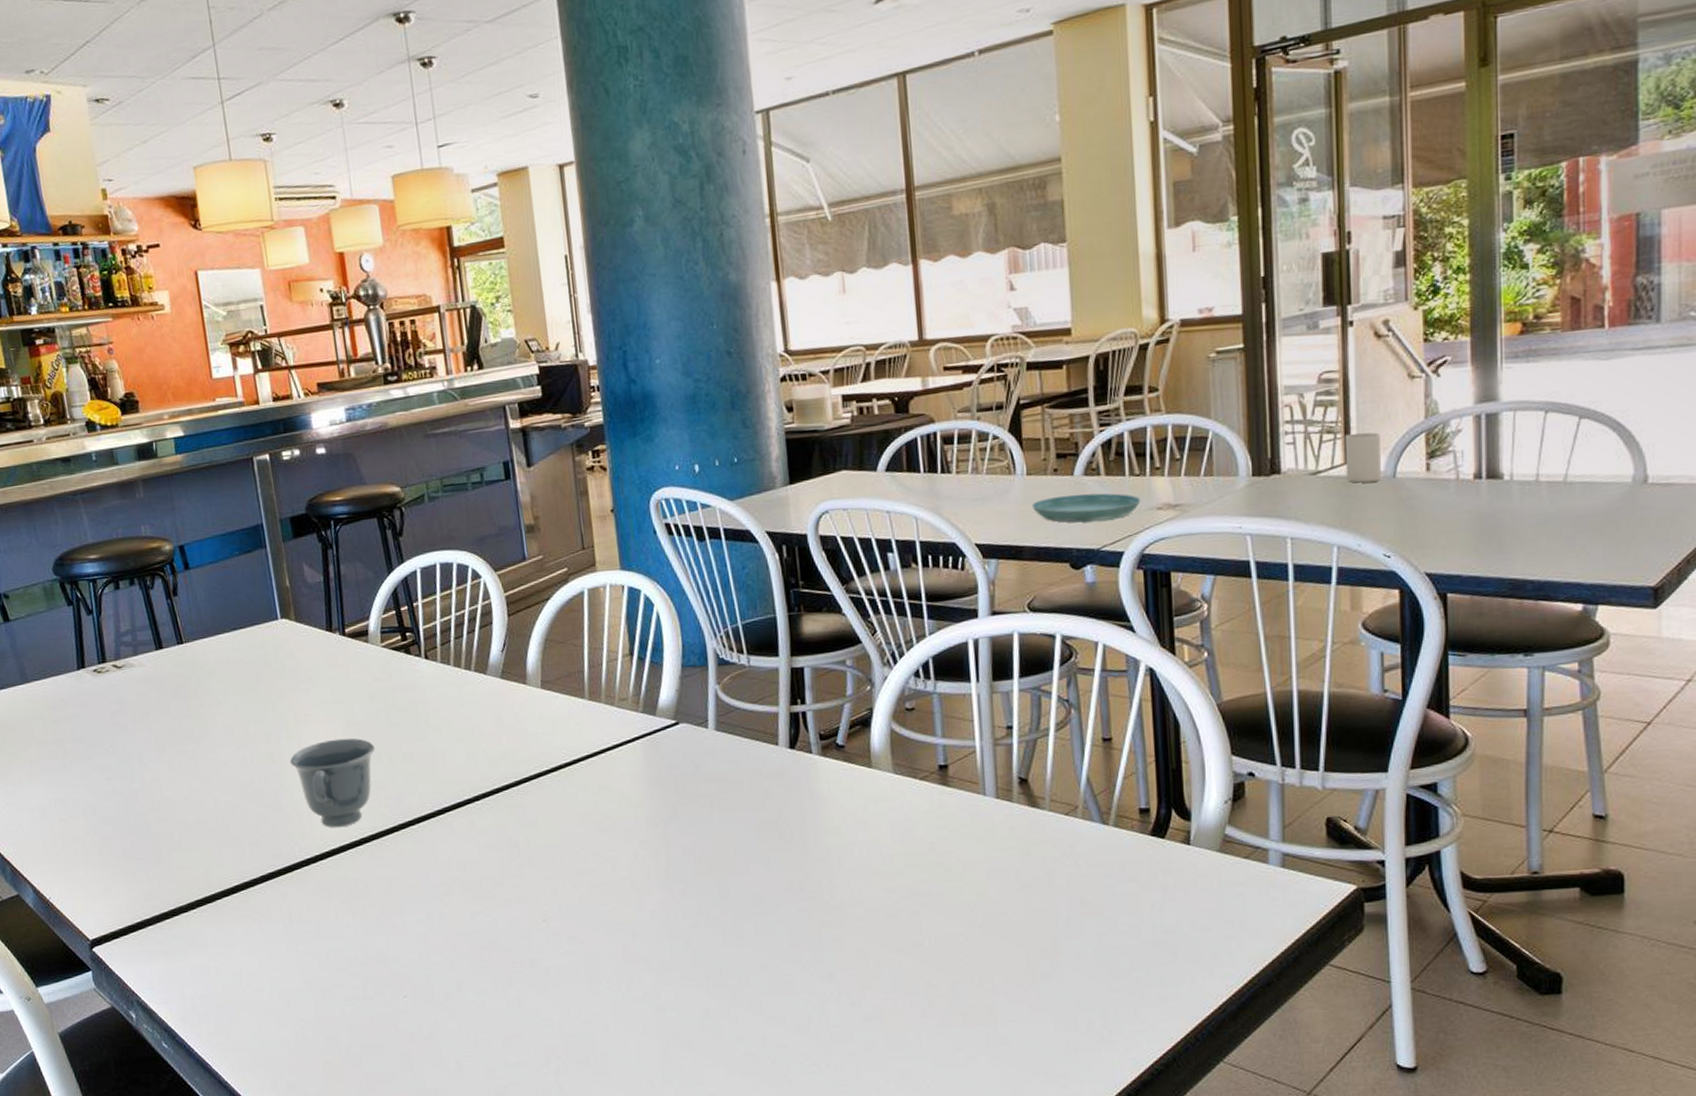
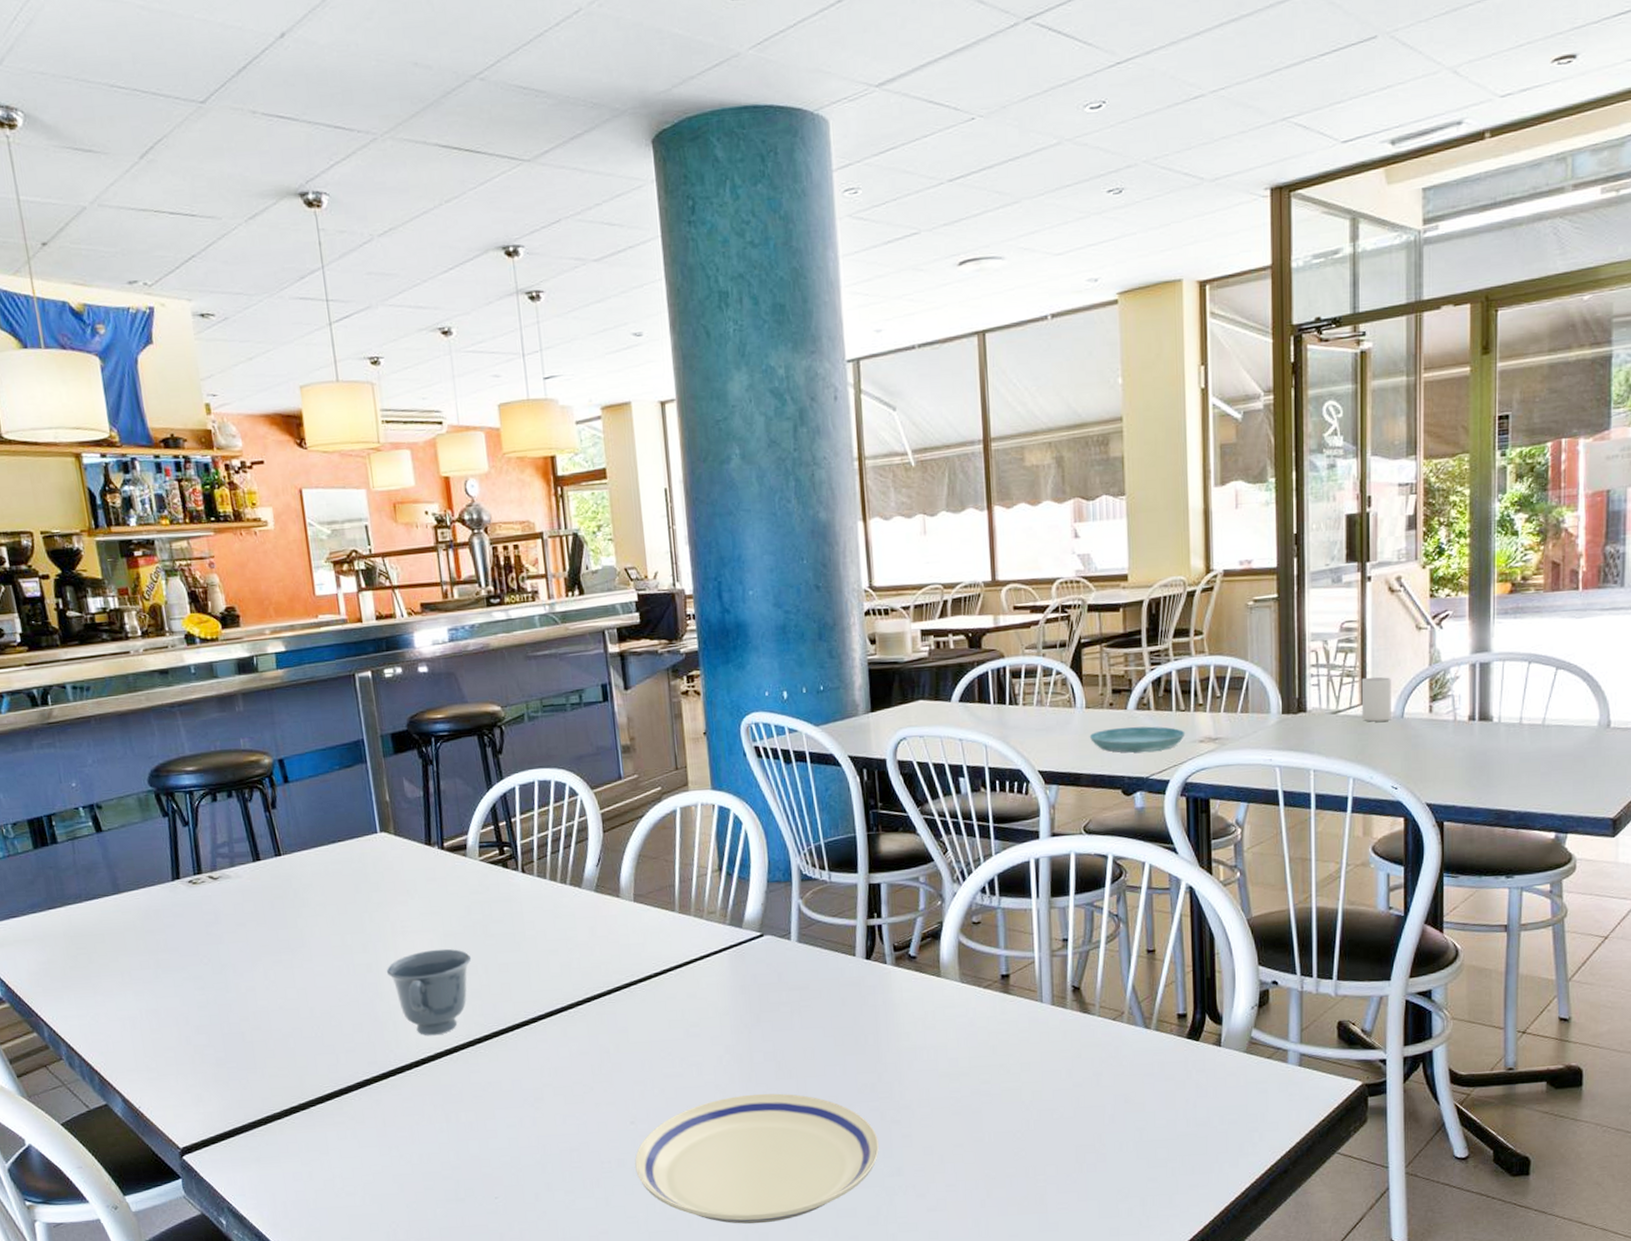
plate: none [547,891,809,1030] -> present [635,1093,880,1224]

